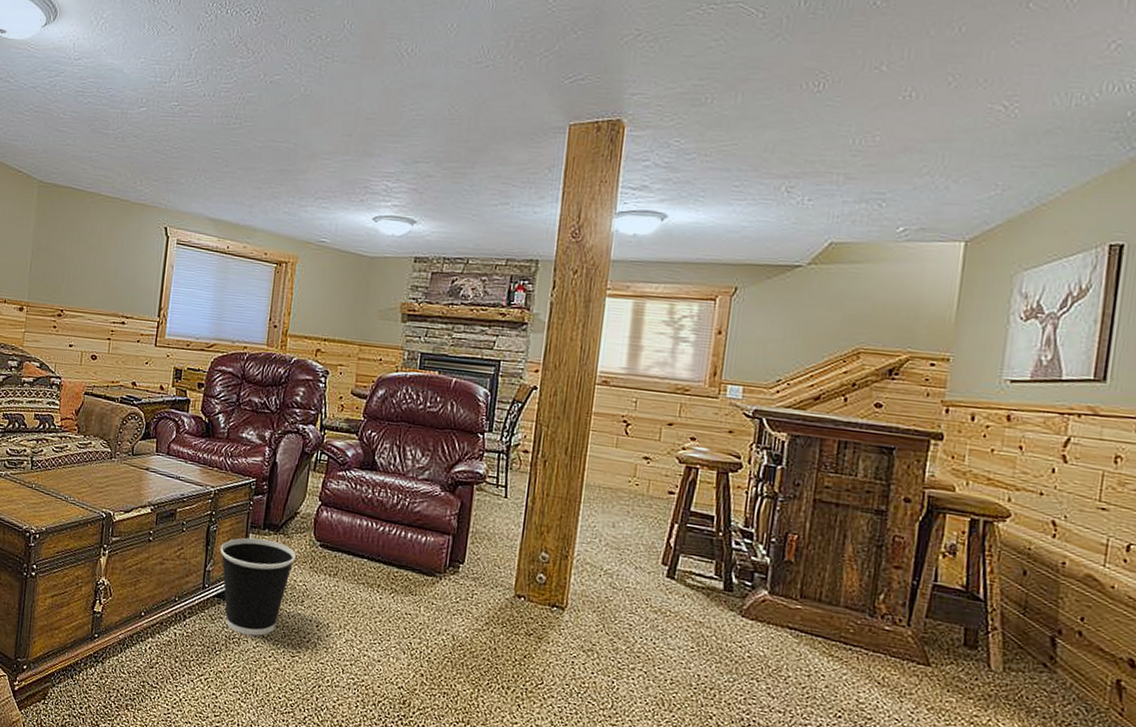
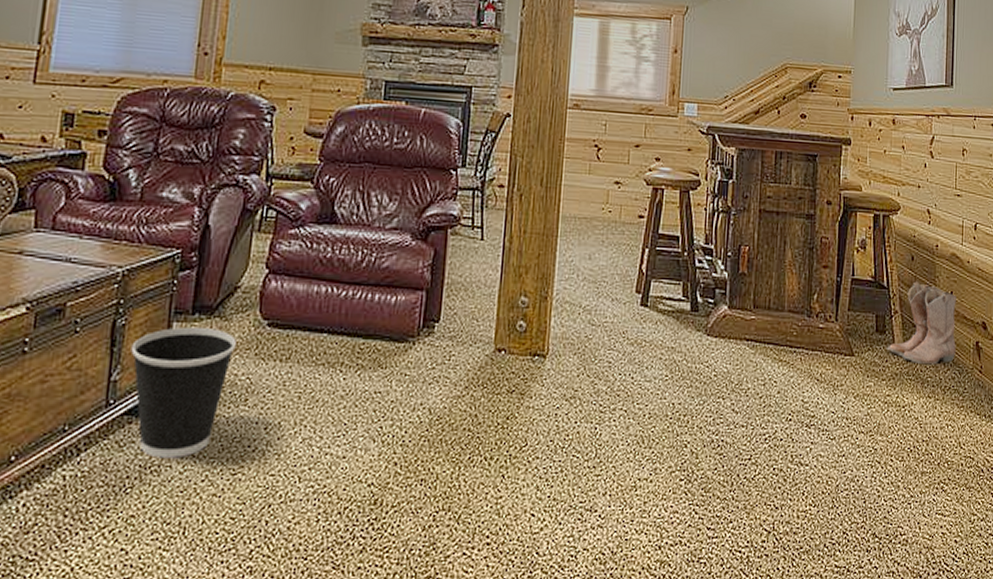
boots: none [977,599,1090,696] -> present [887,281,956,365]

